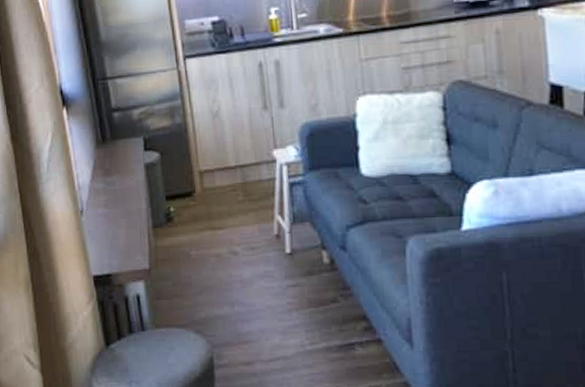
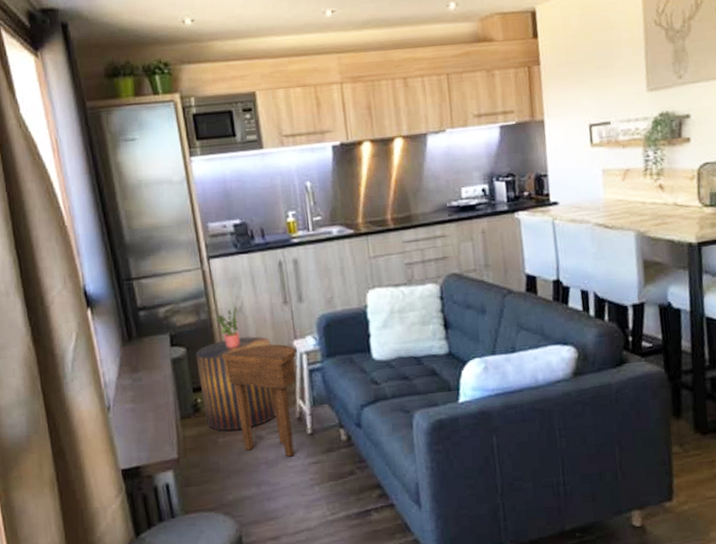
stool: none [169,143,253,244] -> present [195,336,276,431]
potted plant: none [190,110,216,156] -> present [215,306,240,349]
side table: none [196,153,275,277] -> present [221,344,296,457]

